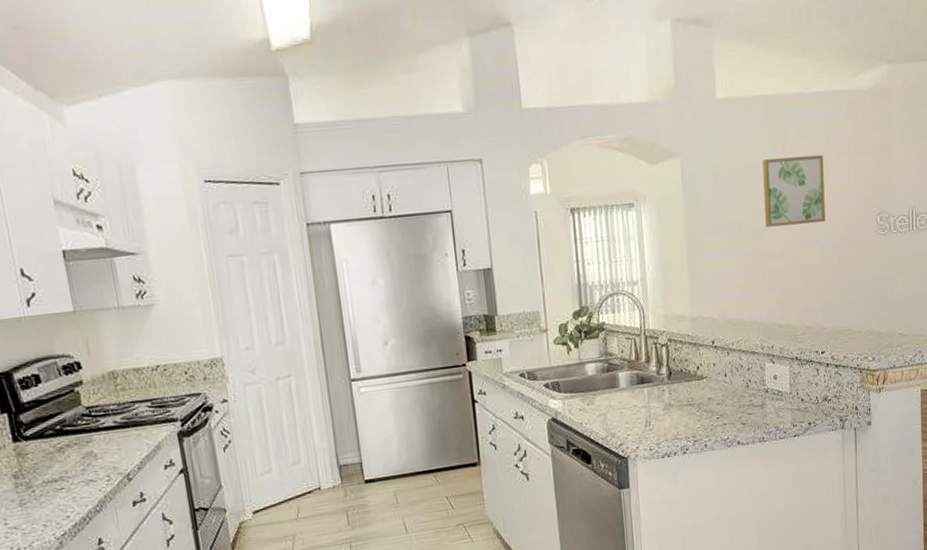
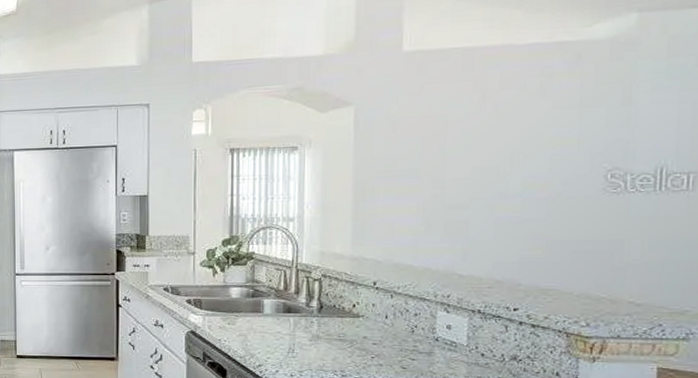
wall art: present [762,154,826,228] -> none [452,106,535,177]

